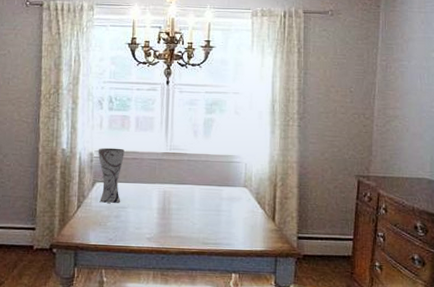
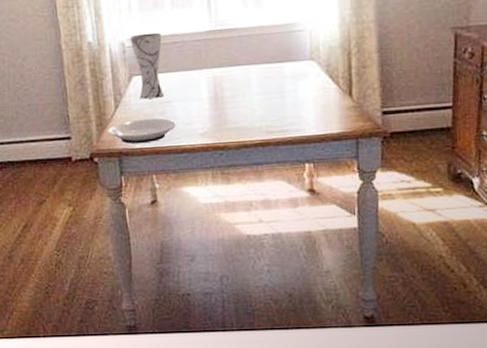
plate: none [67,219,129,240] -> present [107,118,177,144]

